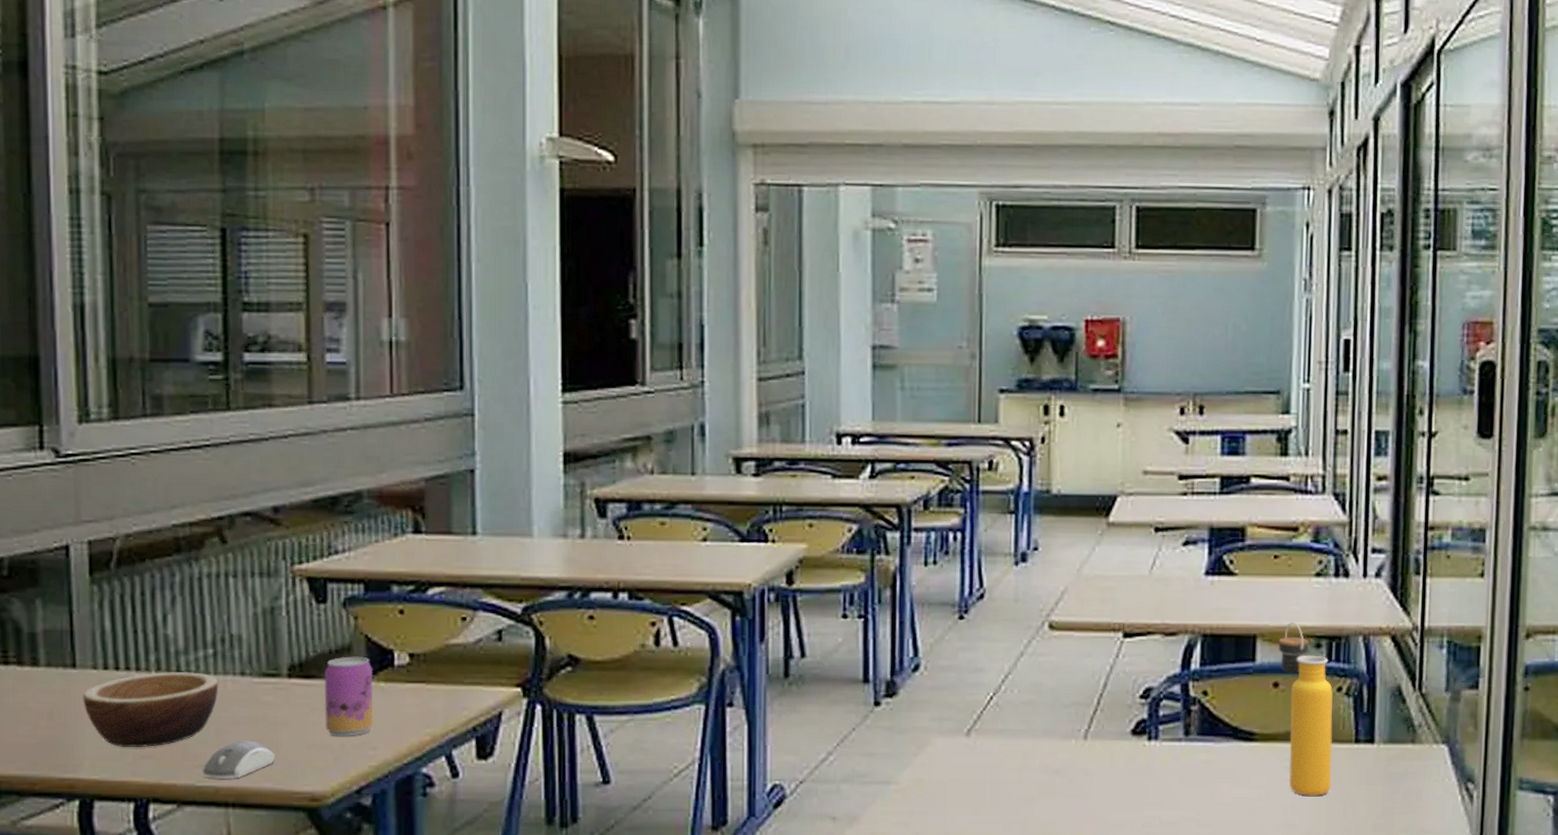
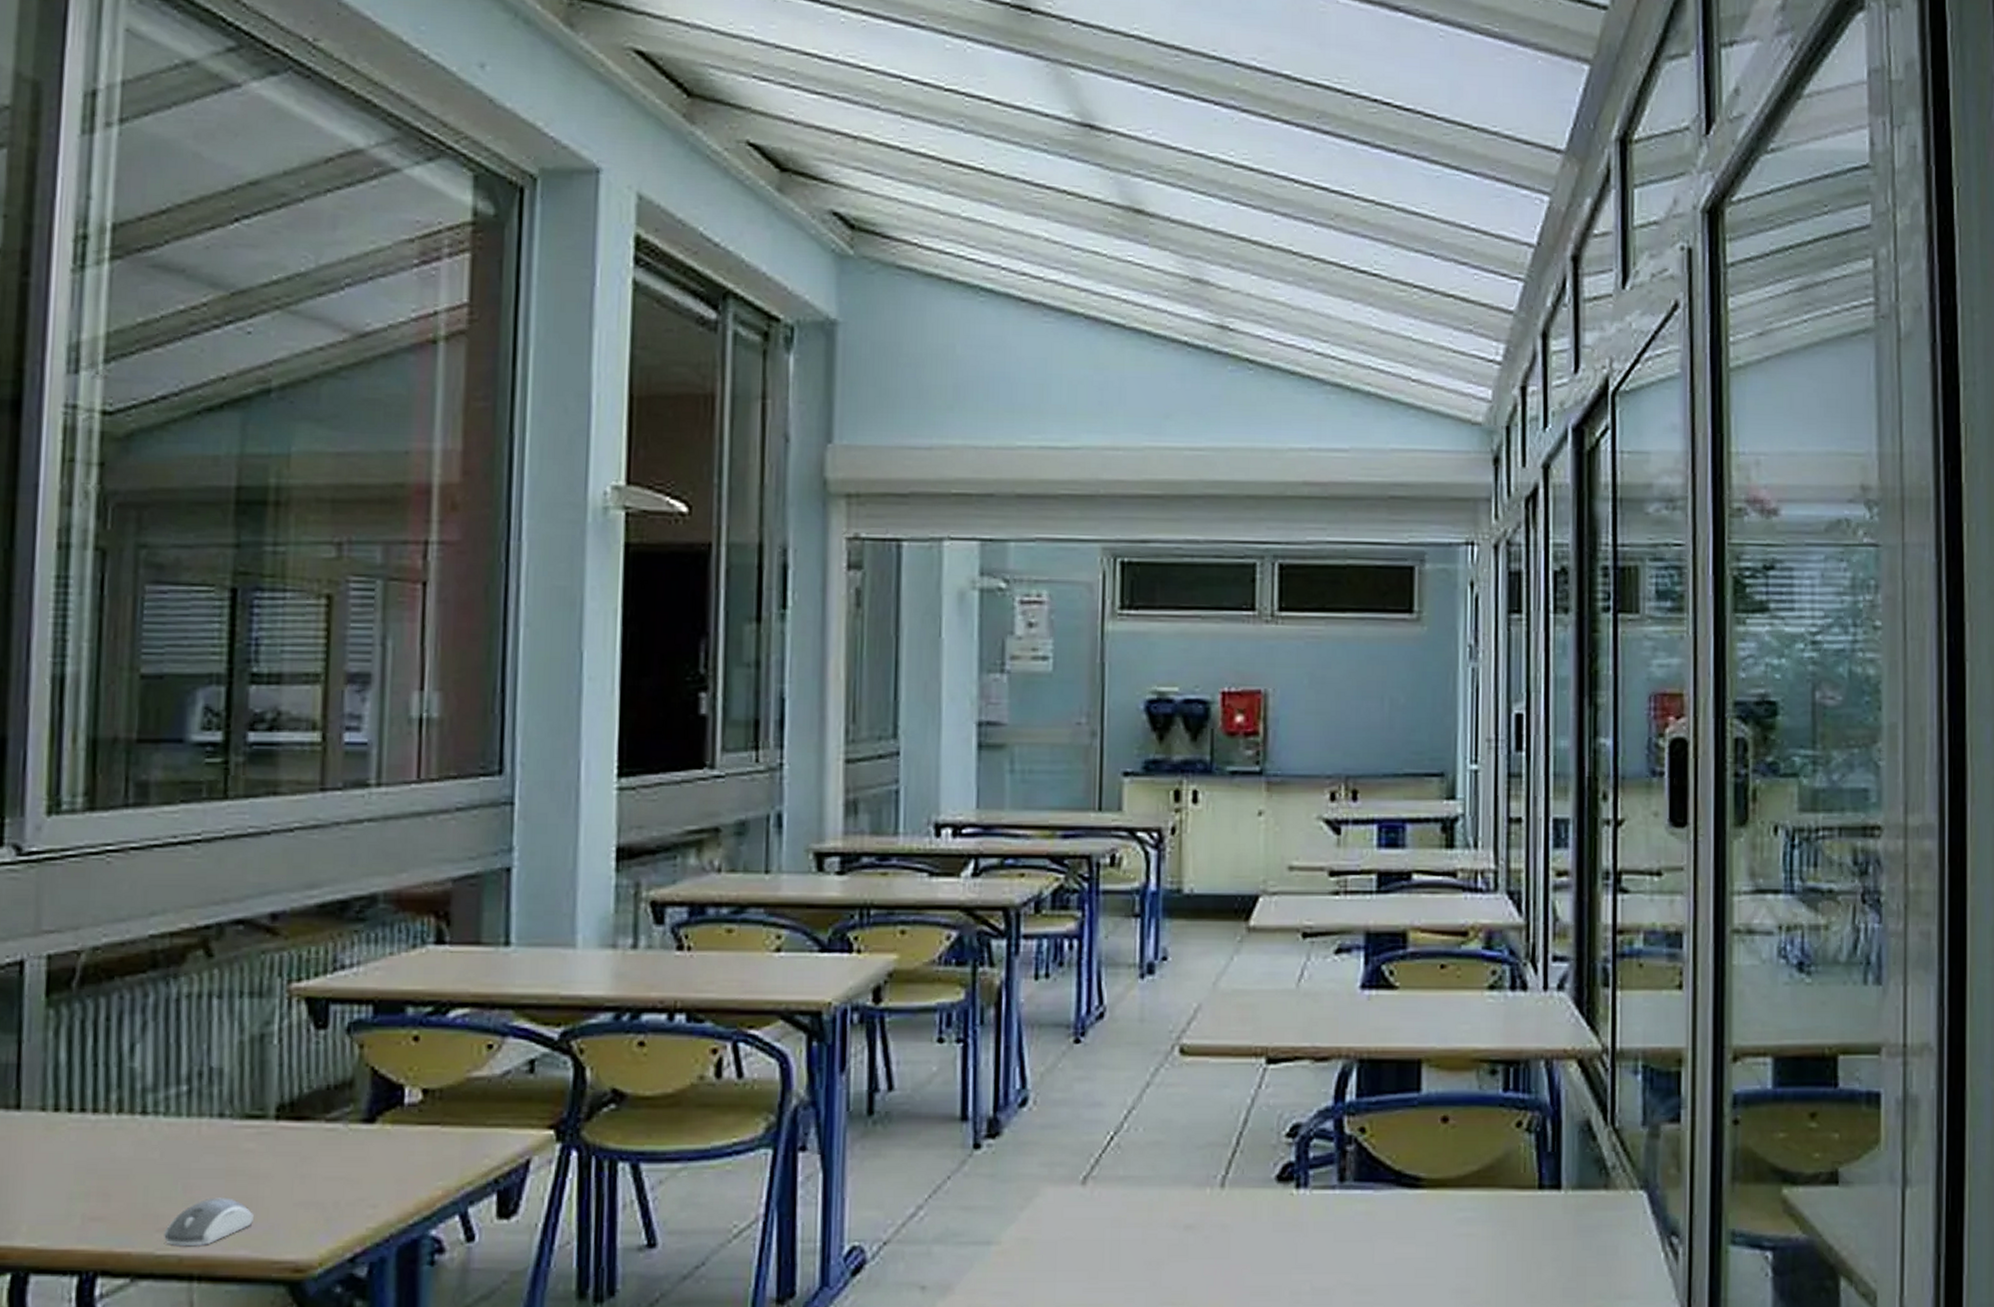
bowl: present [83,672,219,747] -> none [25,1114,192,1207]
beer can: present [324,656,374,736] -> none [317,1093,379,1191]
water bottle: present [1278,622,1334,796] -> none [1447,1044,1513,1254]

